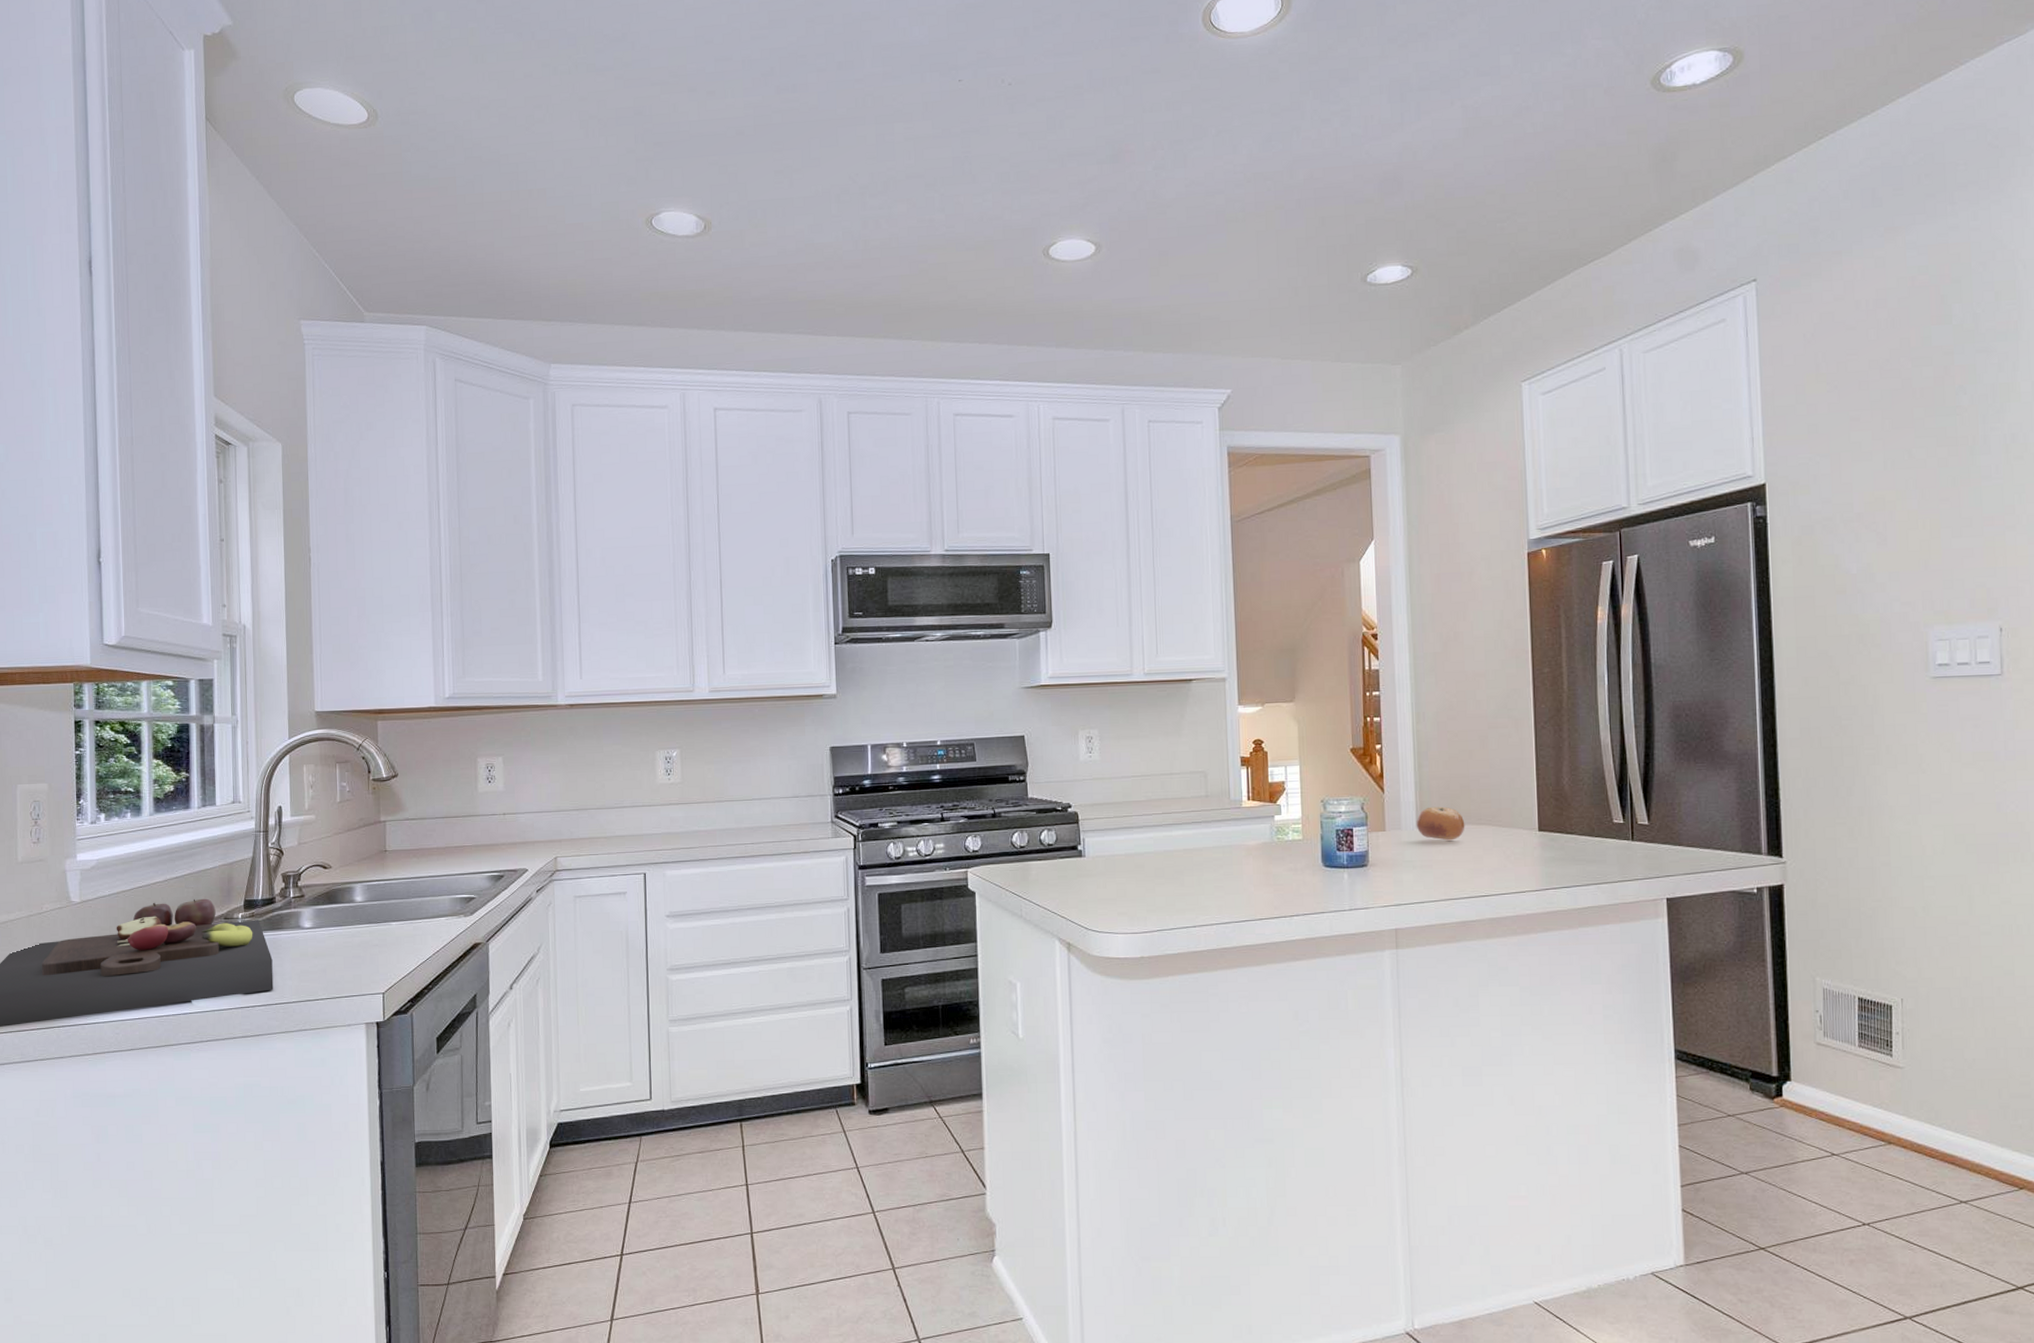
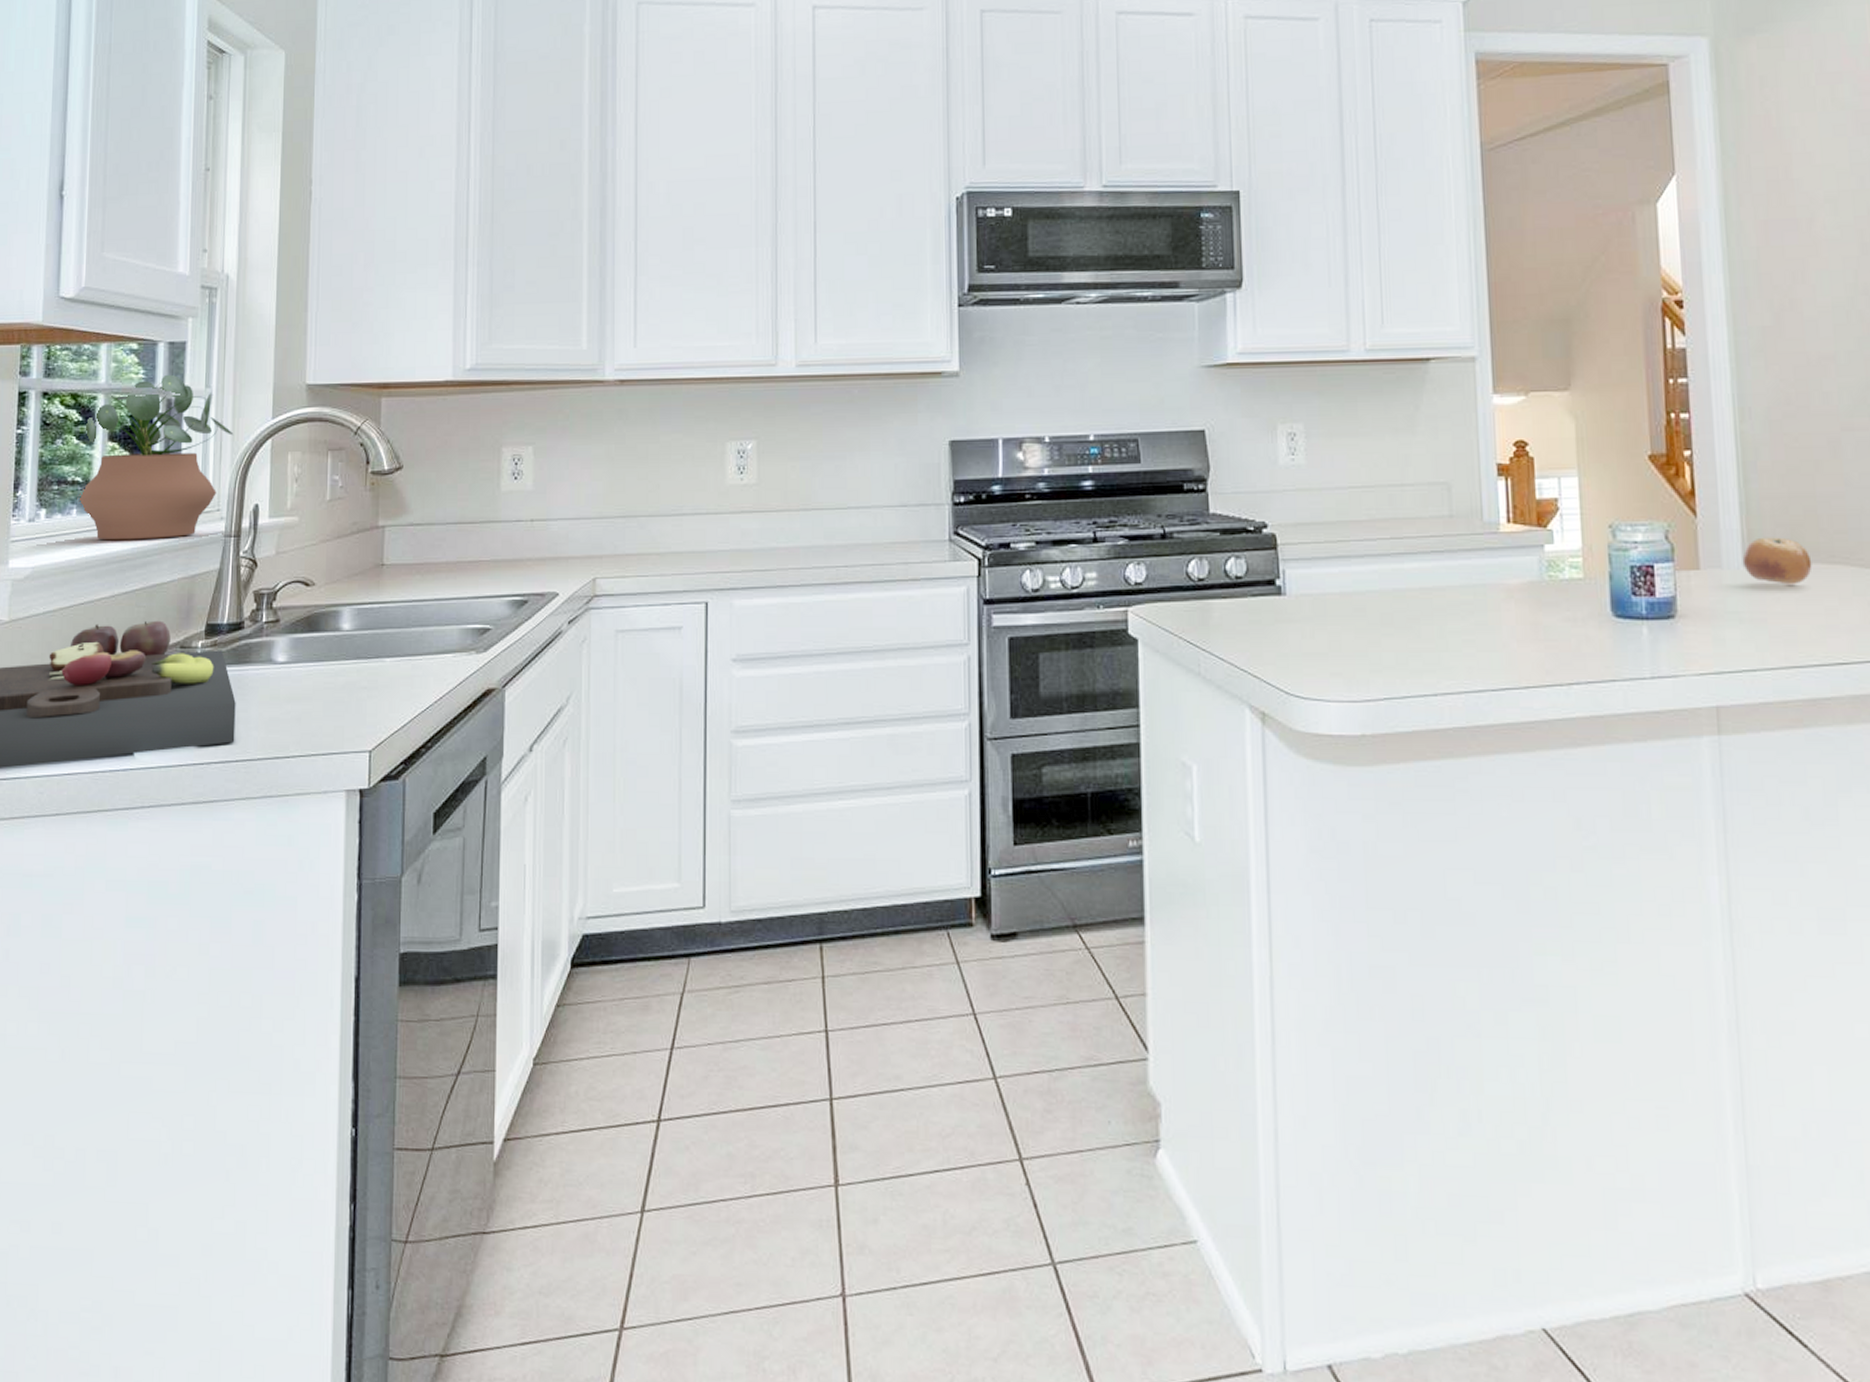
potted plant: none [130,705,258,837] -> present [77,374,234,541]

